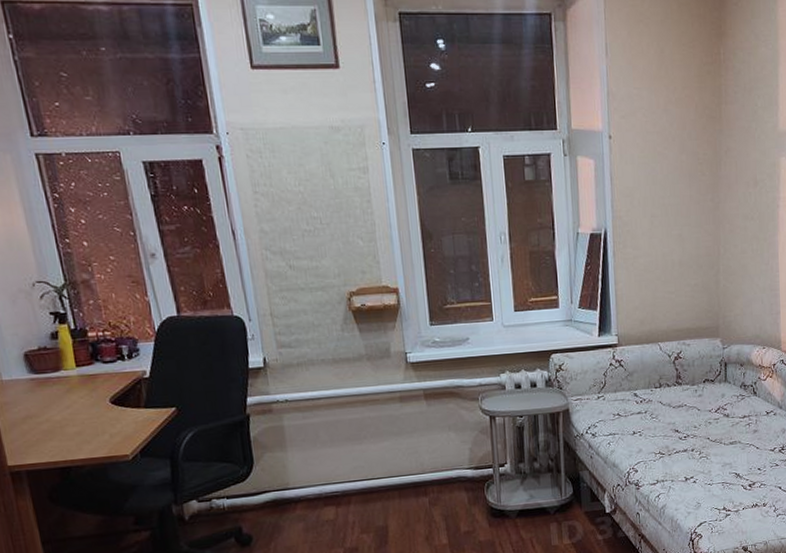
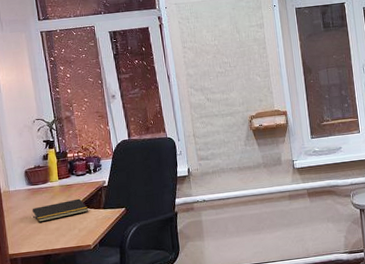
notepad: none [38,393,122,424] -> present [32,198,88,223]

